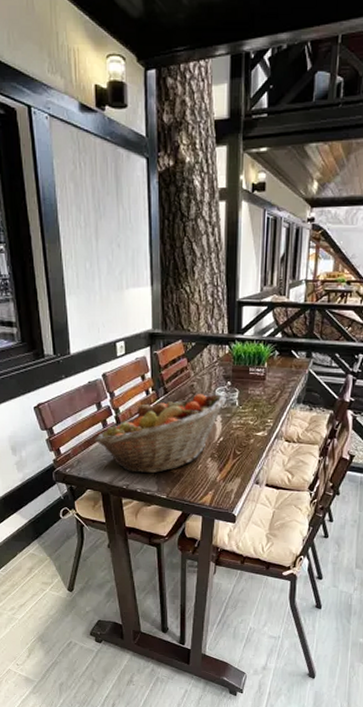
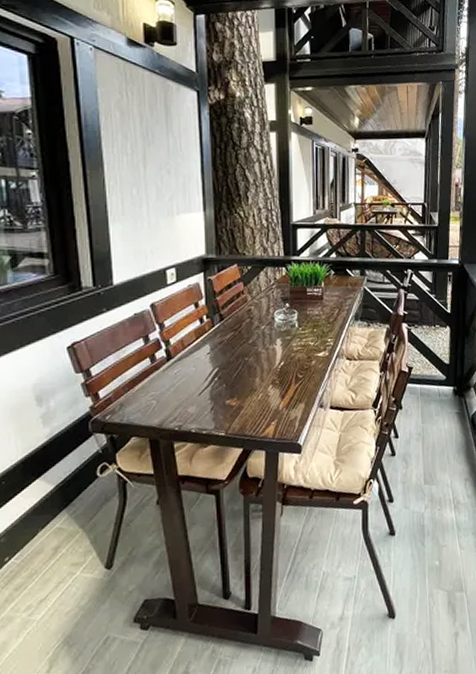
fruit basket: present [94,394,226,474] -> none [140,317,285,412]

